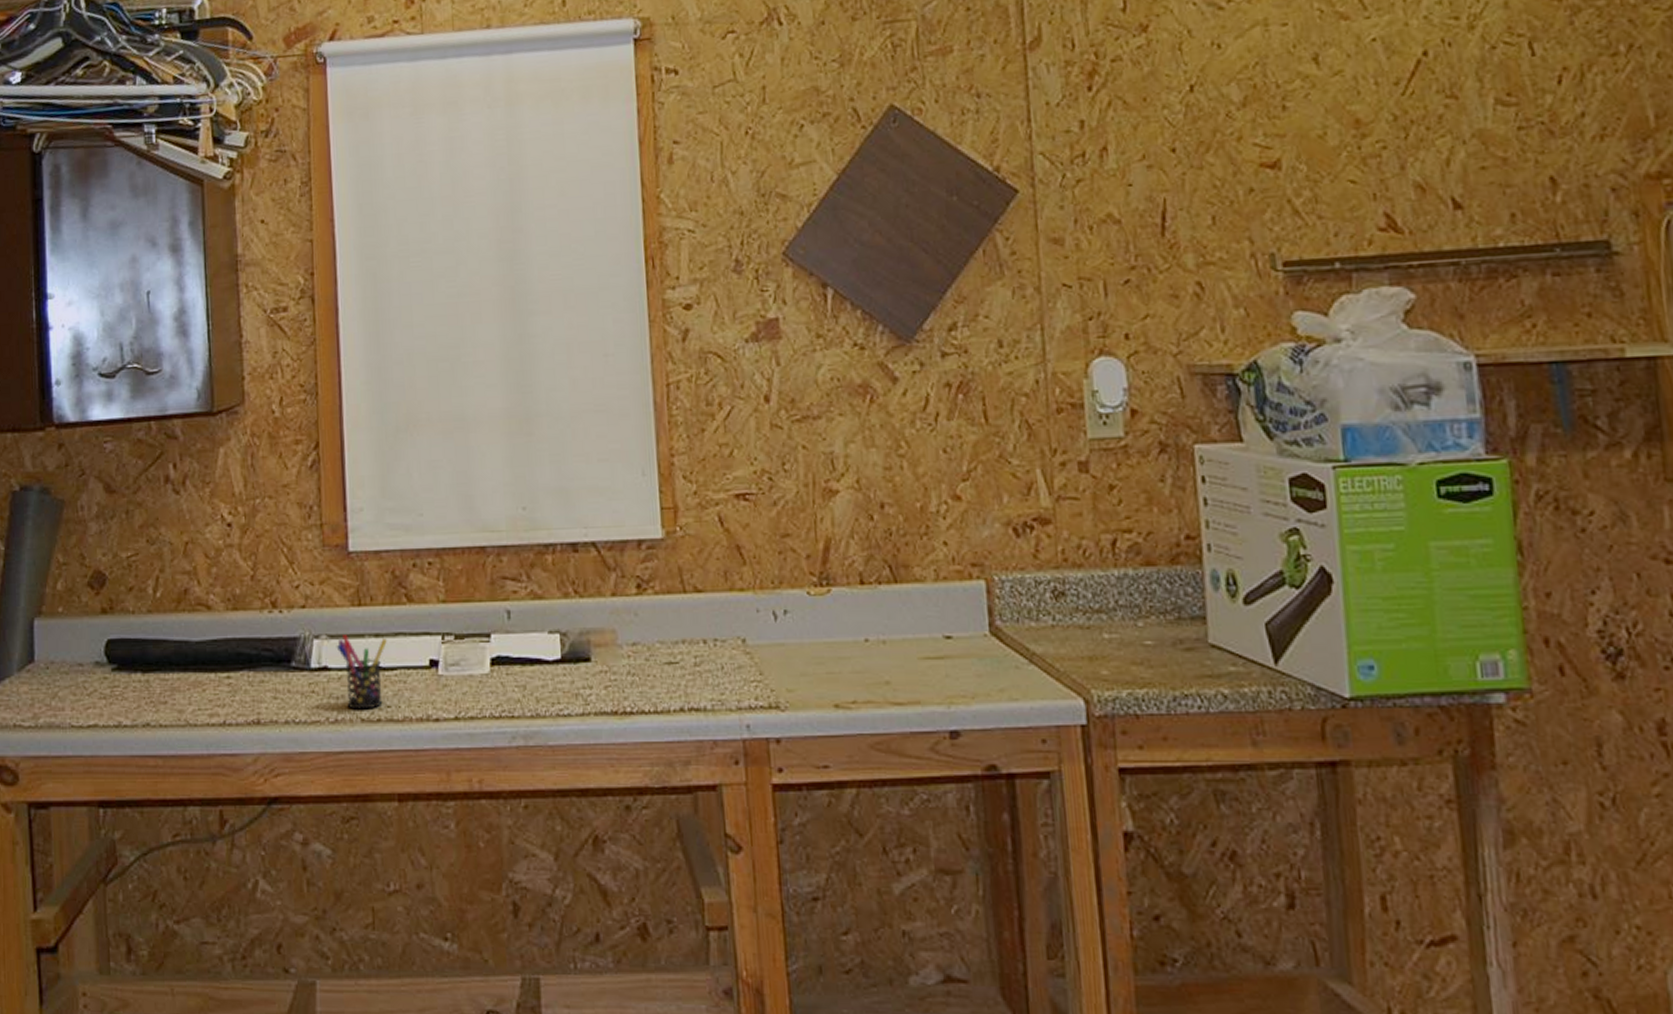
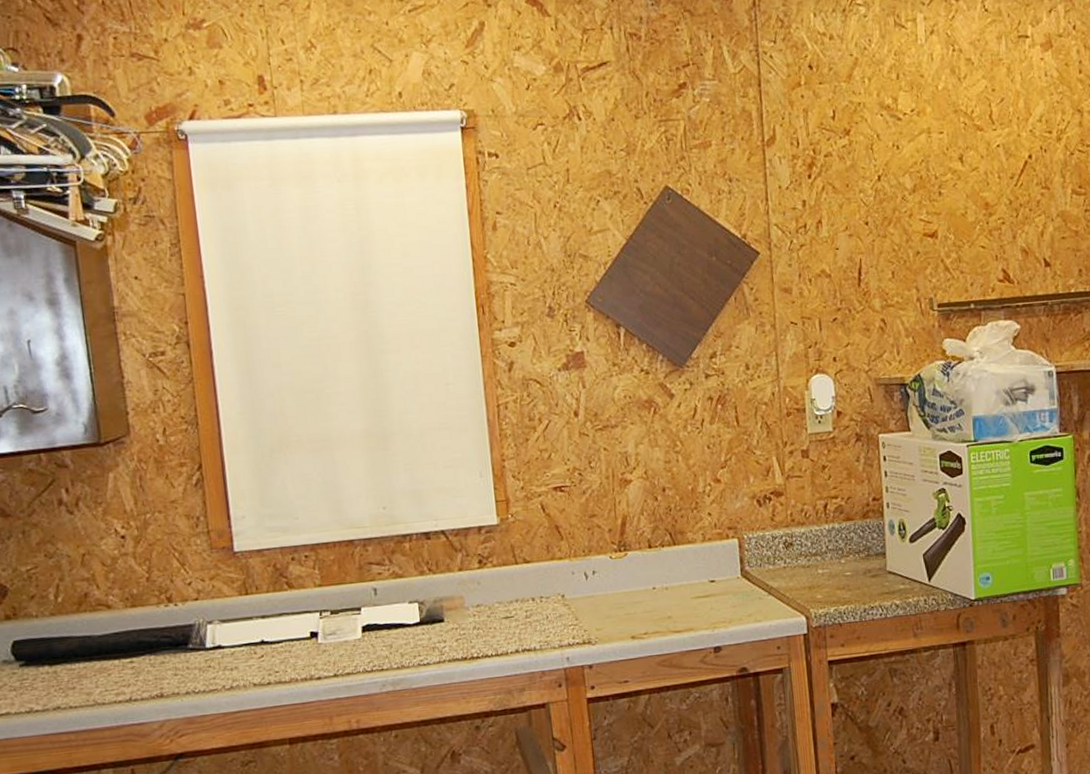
pen holder: present [336,635,387,710] -> none [228,619,273,677]

